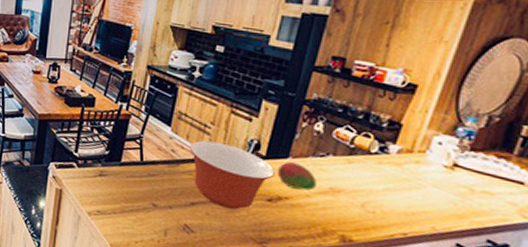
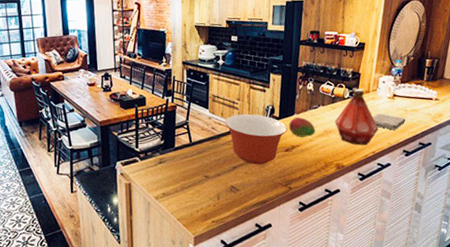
bottle: none [348,145,419,223] -> present [334,90,378,146]
washcloth: none [412,184,470,213] -> present [373,113,406,130]

